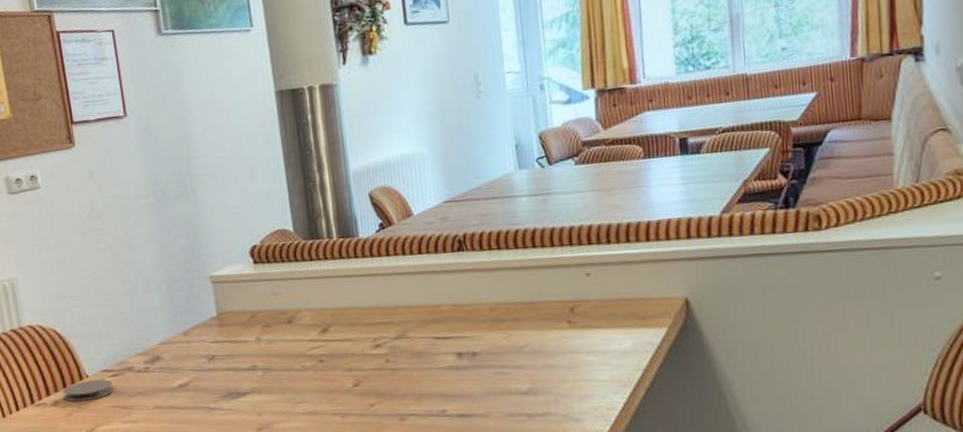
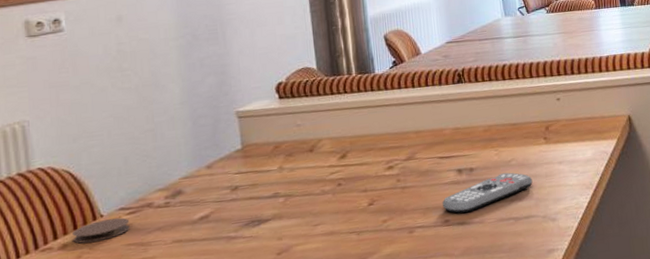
remote control: none [438,360,552,403] -> present [442,172,533,213]

